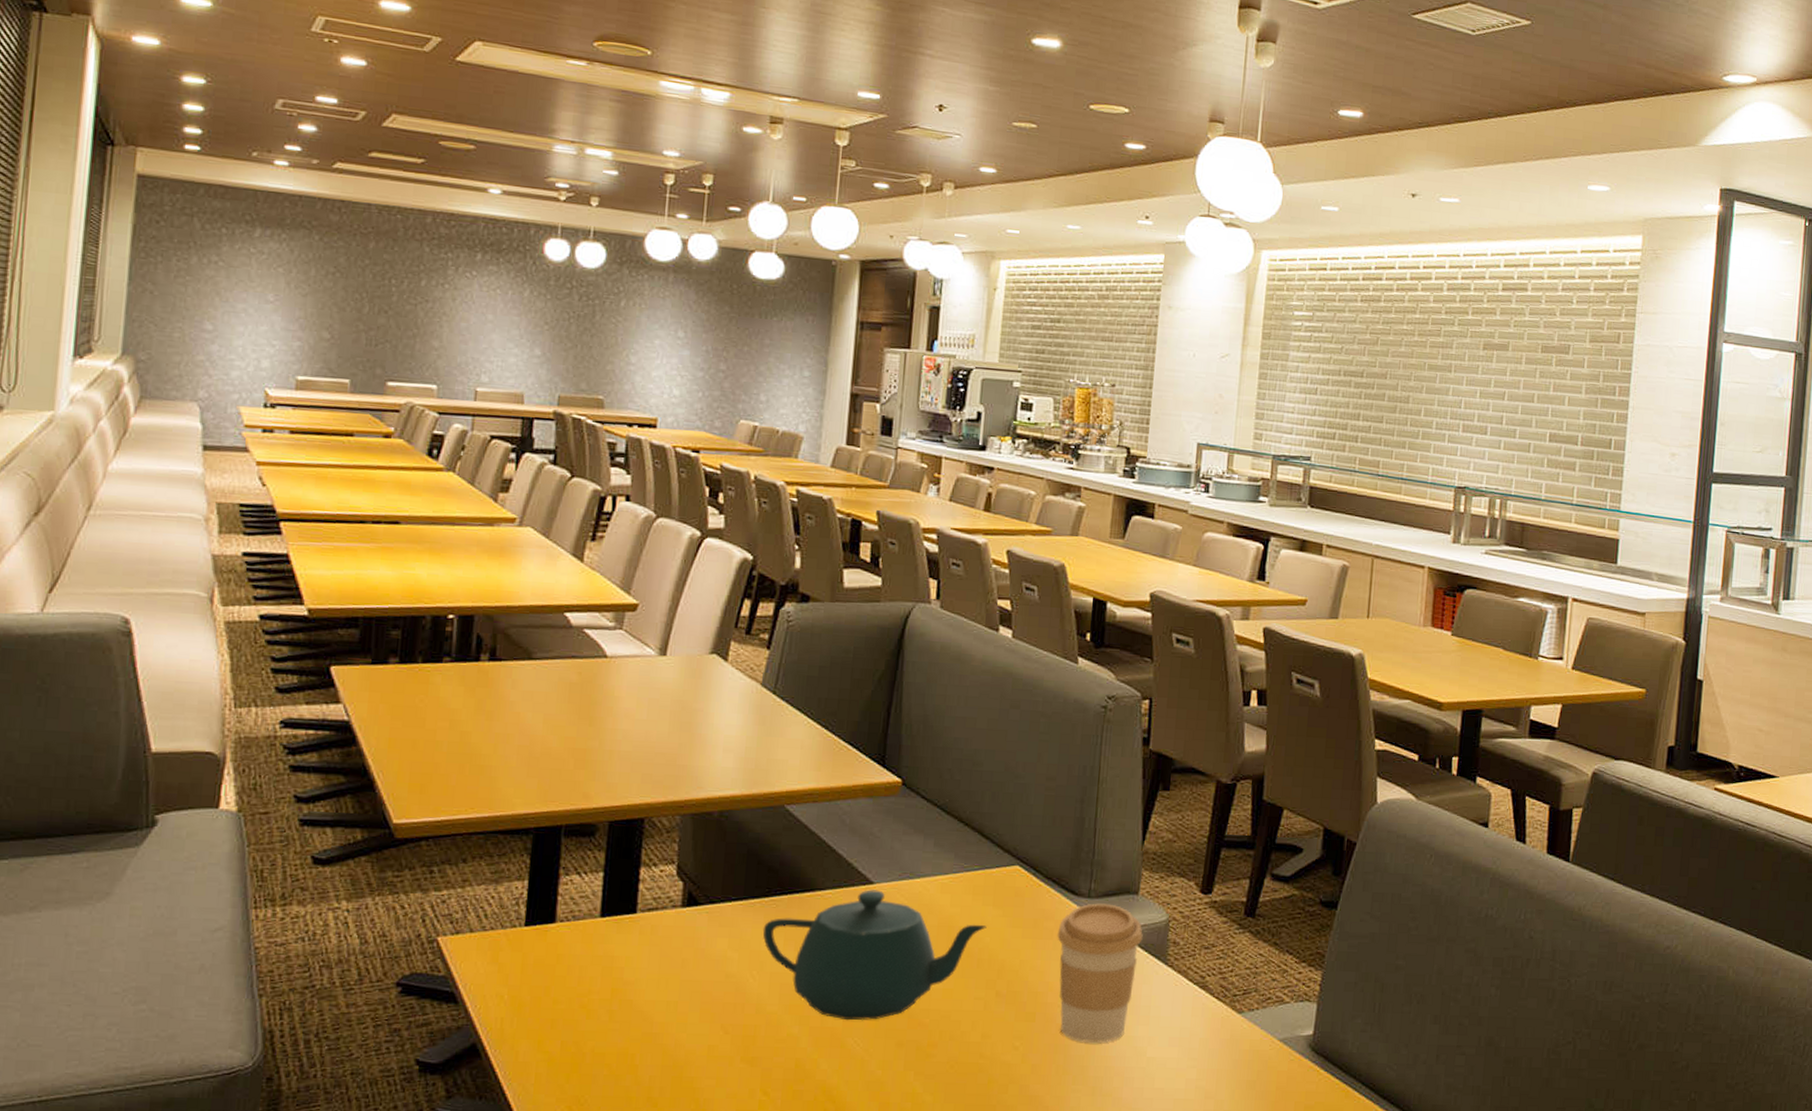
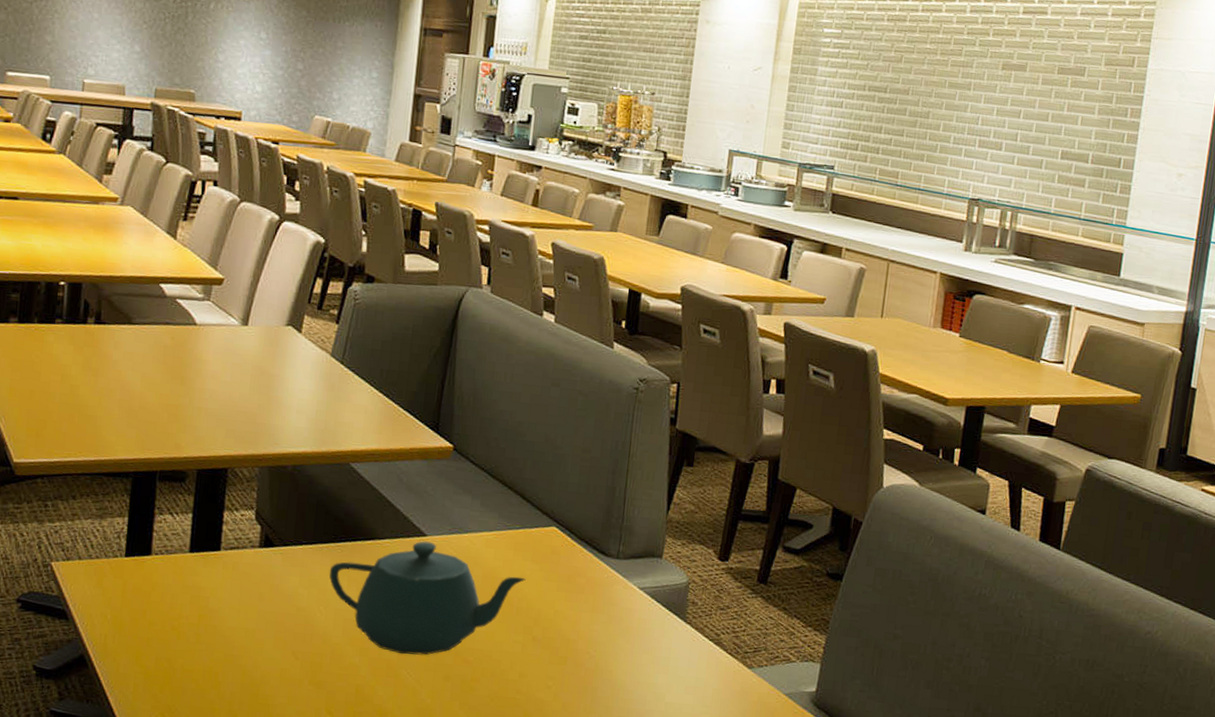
coffee cup: present [1057,903,1143,1043] -> none [588,563,665,687]

